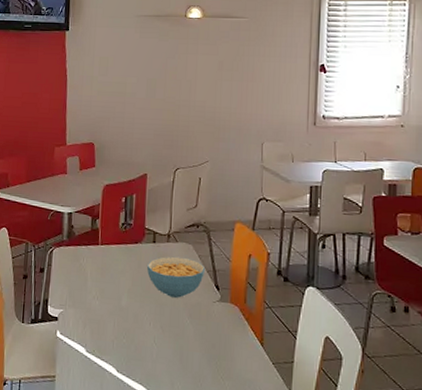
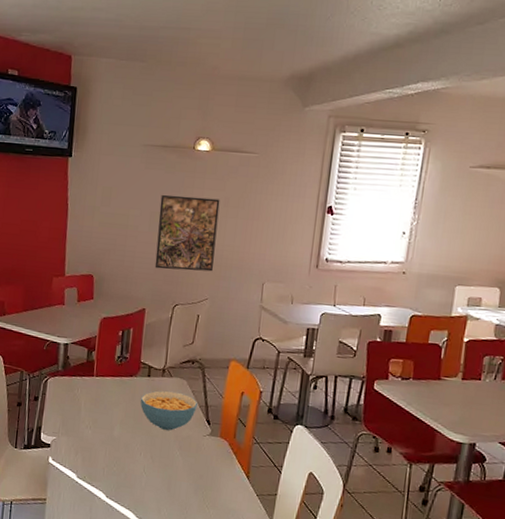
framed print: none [154,61,214,134] -> present [154,194,220,272]

